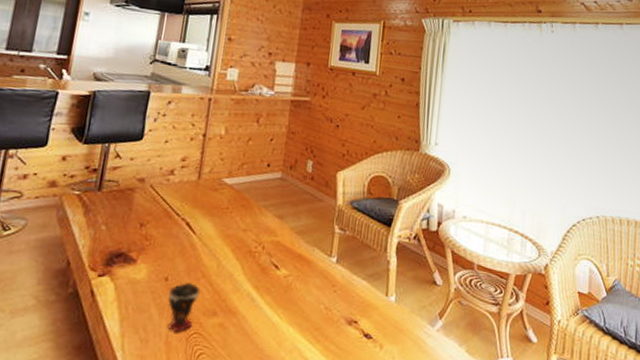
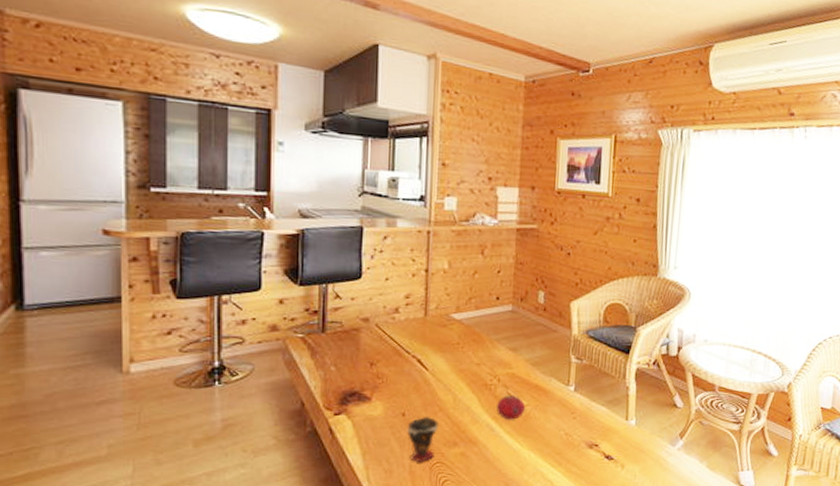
fruit: none [259,264,287,290] -> present [497,395,525,420]

